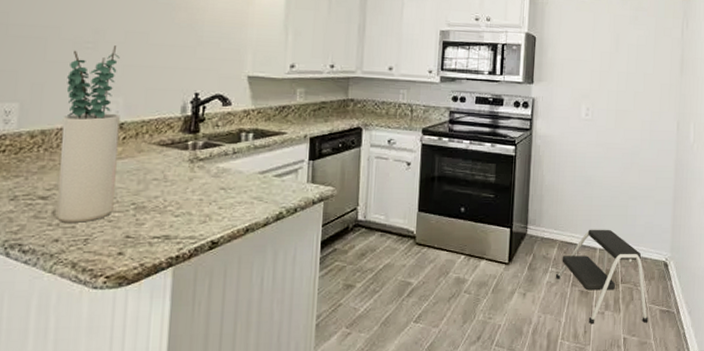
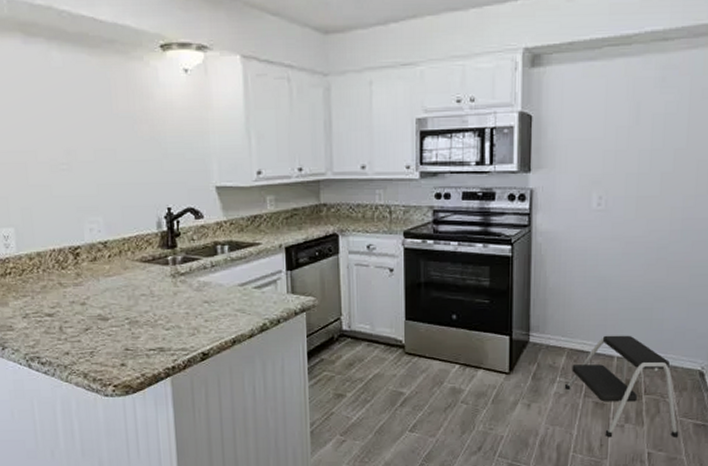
vase: present [57,45,120,223] -> none [50,165,111,337]

